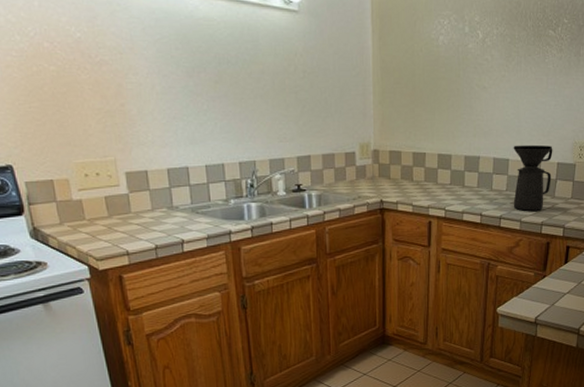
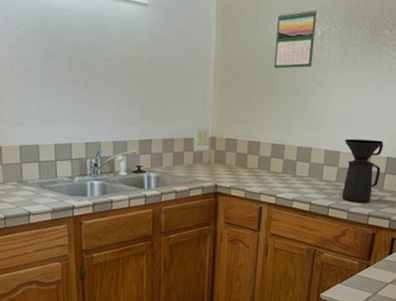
calendar: none [436,10,478,75] -> present [274,9,318,69]

